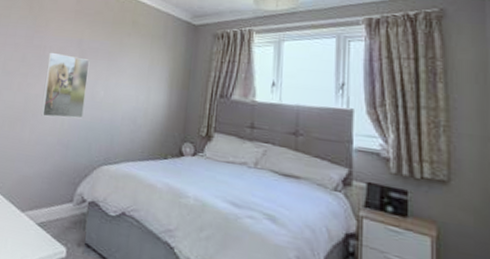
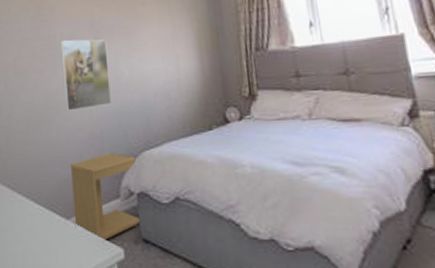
side table: none [27,160,94,239] -> present [71,152,140,242]

